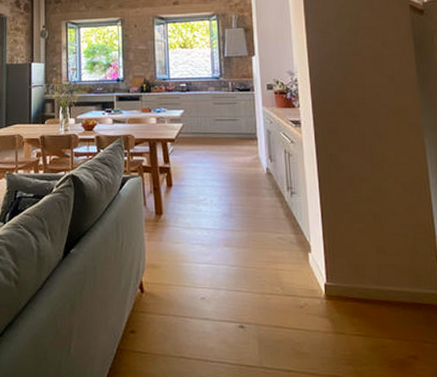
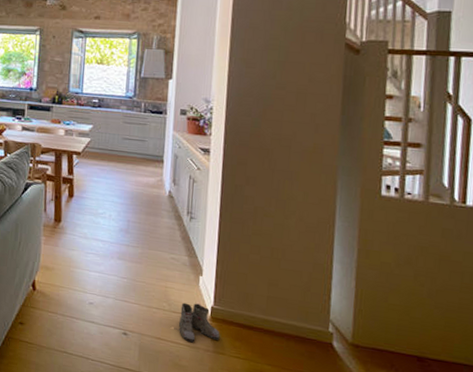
boots: none [290,282,338,326] -> present [174,302,220,343]

